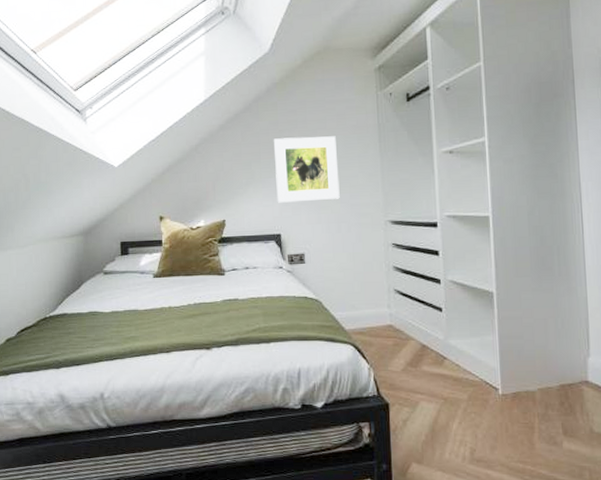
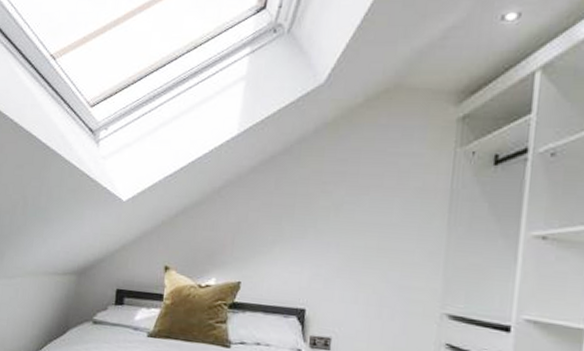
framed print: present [273,136,340,203] -> none [307,191,393,277]

